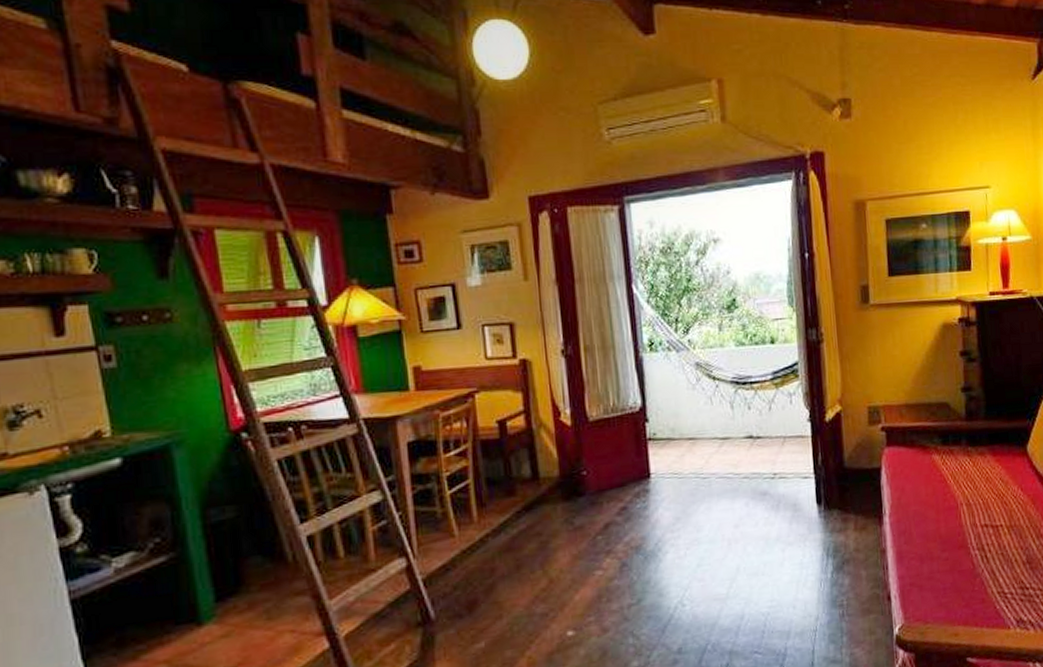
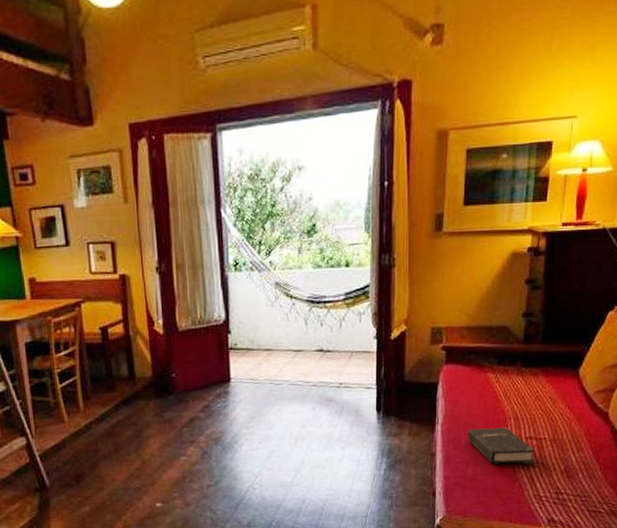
hardback book: none [918,514,993,559] -> present [467,427,535,465]

